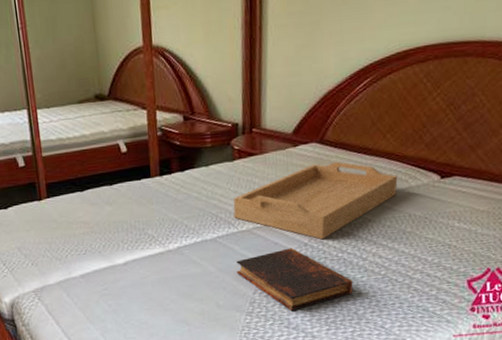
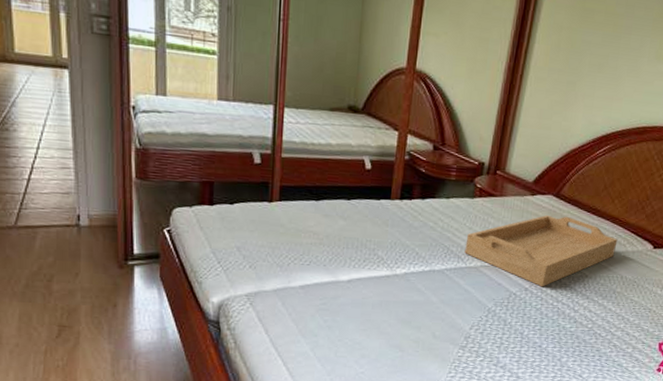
book: present [236,248,353,311] -> none [457,290,562,351]

